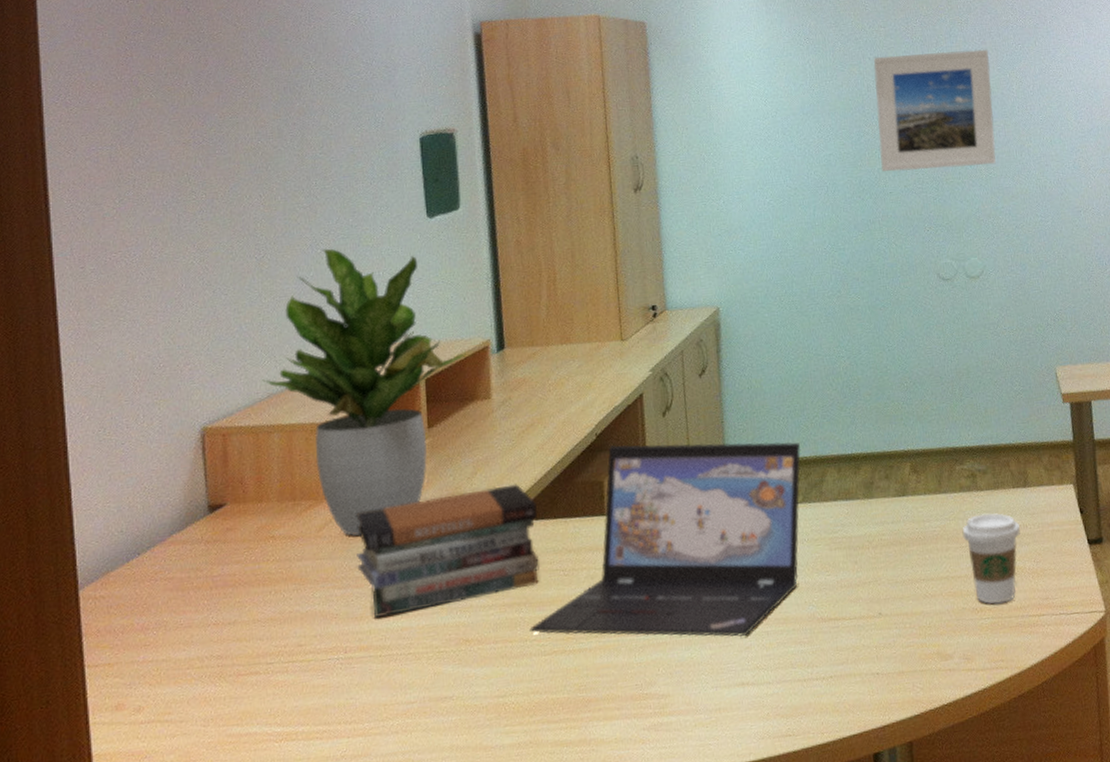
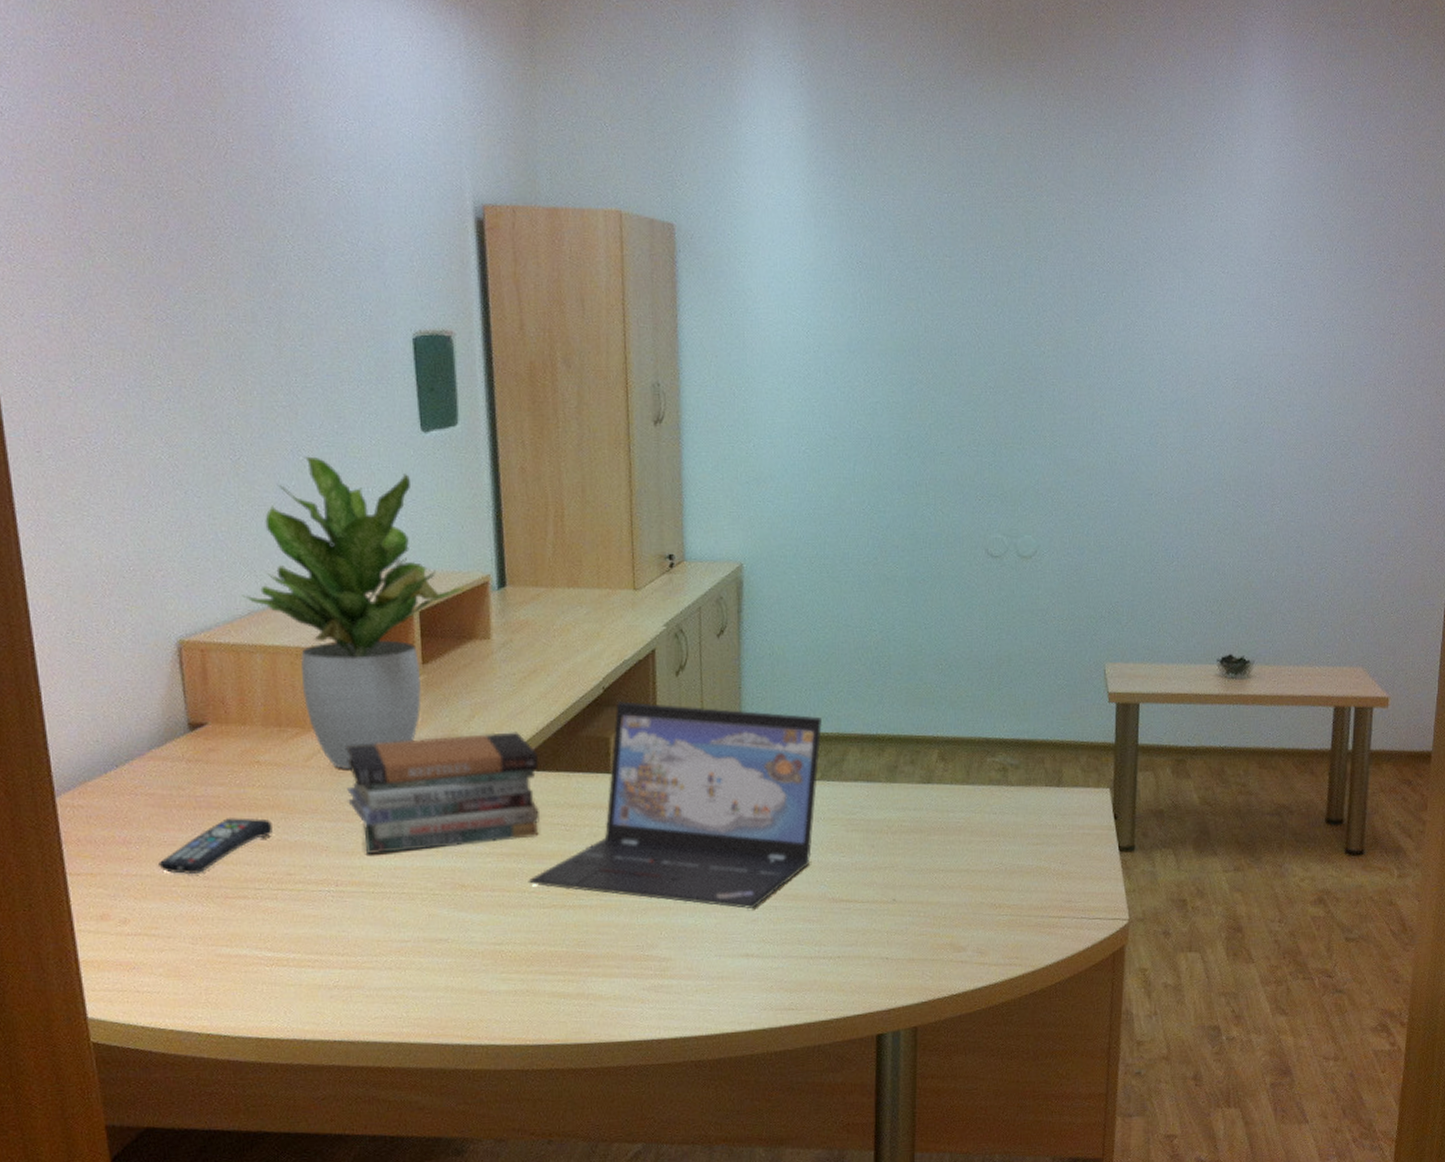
remote control: none [174,592,285,657] -> present [158,818,273,875]
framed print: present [873,49,996,172] -> none [933,292,1068,432]
coffee cup: present [962,512,1020,605] -> none [987,809,1049,902]

